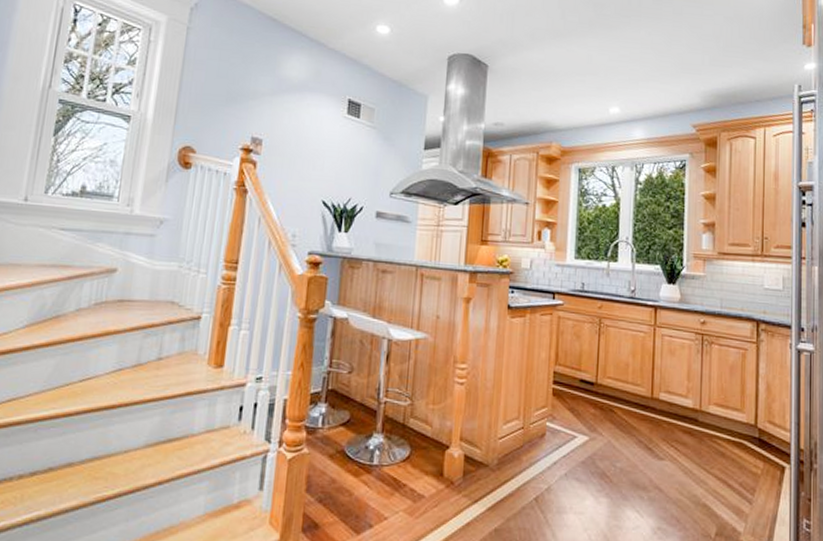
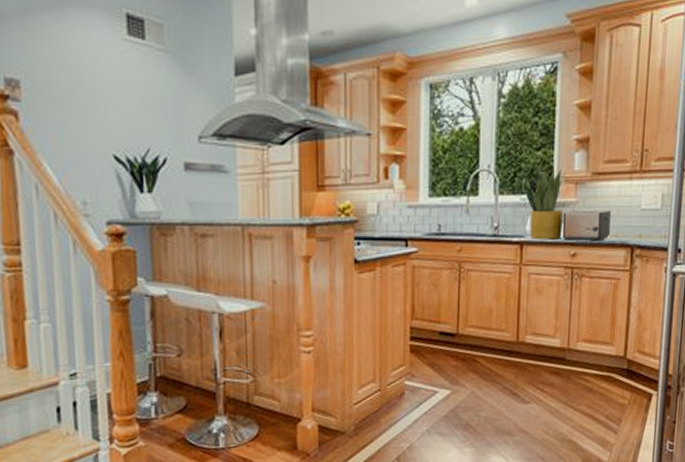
planter: none [663,244,695,307] -> present [529,167,566,240]
toaster: none [692,283,736,313] -> present [562,210,611,241]

